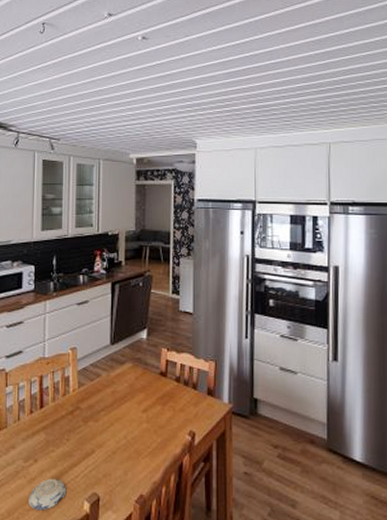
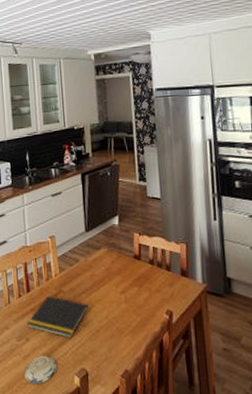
notepad: none [37,413,107,459] -> present [27,296,89,338]

